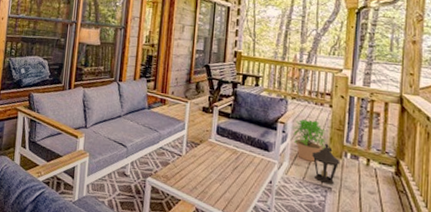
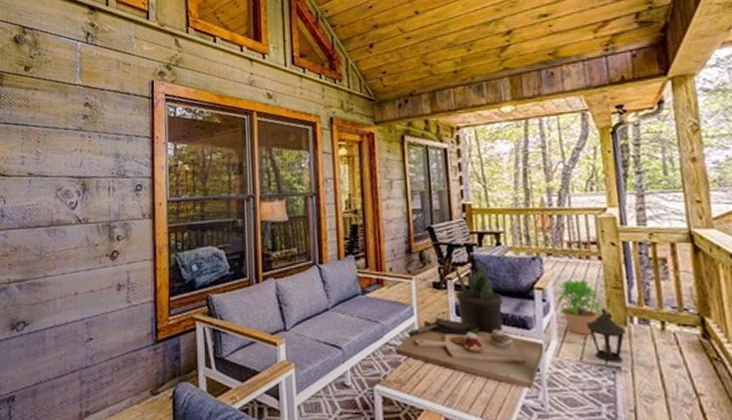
decorative tray: none [166,133,278,196] -> present [394,317,545,389]
planter: none [218,97,253,152] -> present [454,263,503,335]

